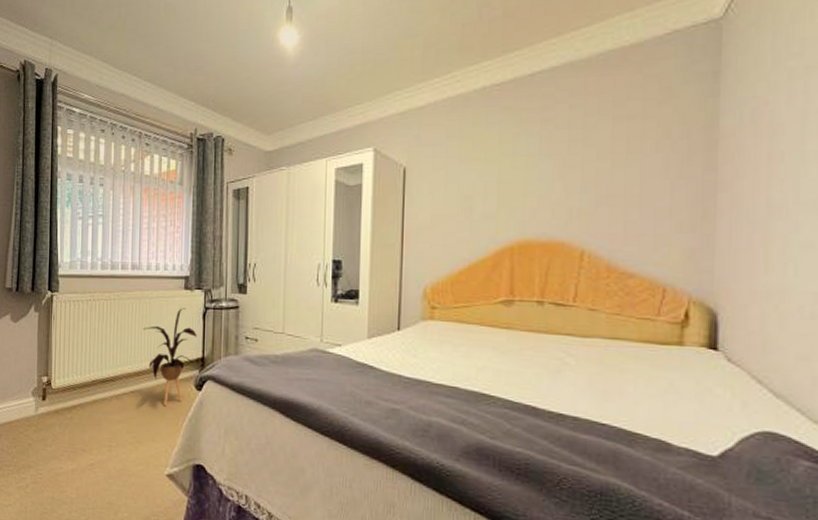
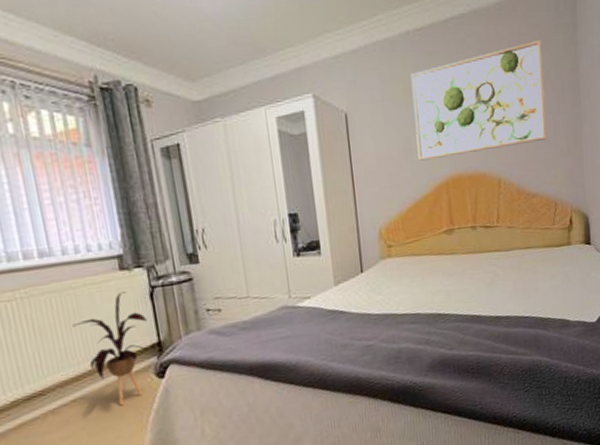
wall art: none [479,92,662,221] -> present [410,39,547,161]

